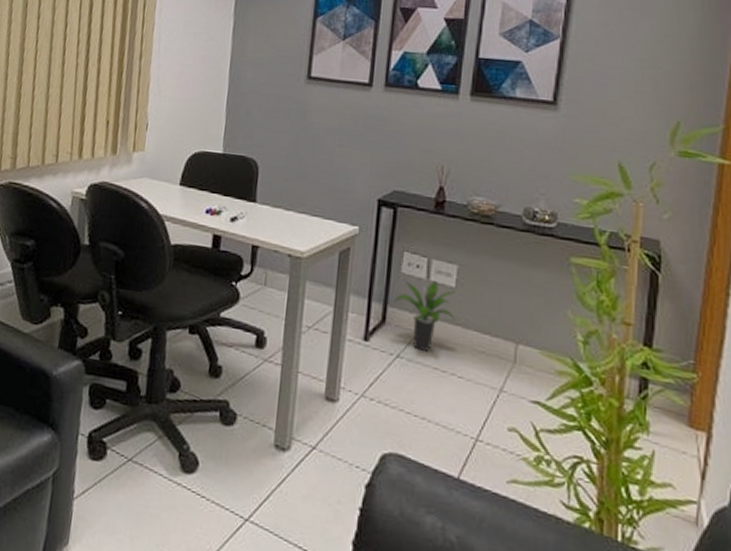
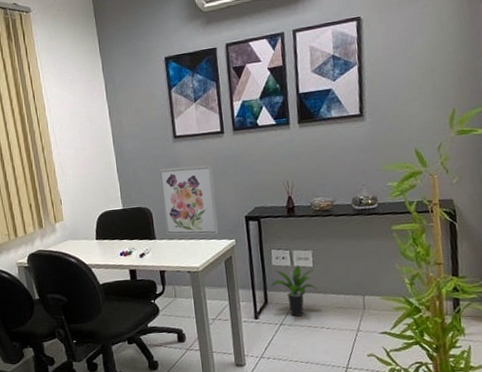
wall art: none [270,114,348,215] -> present [159,164,219,235]

